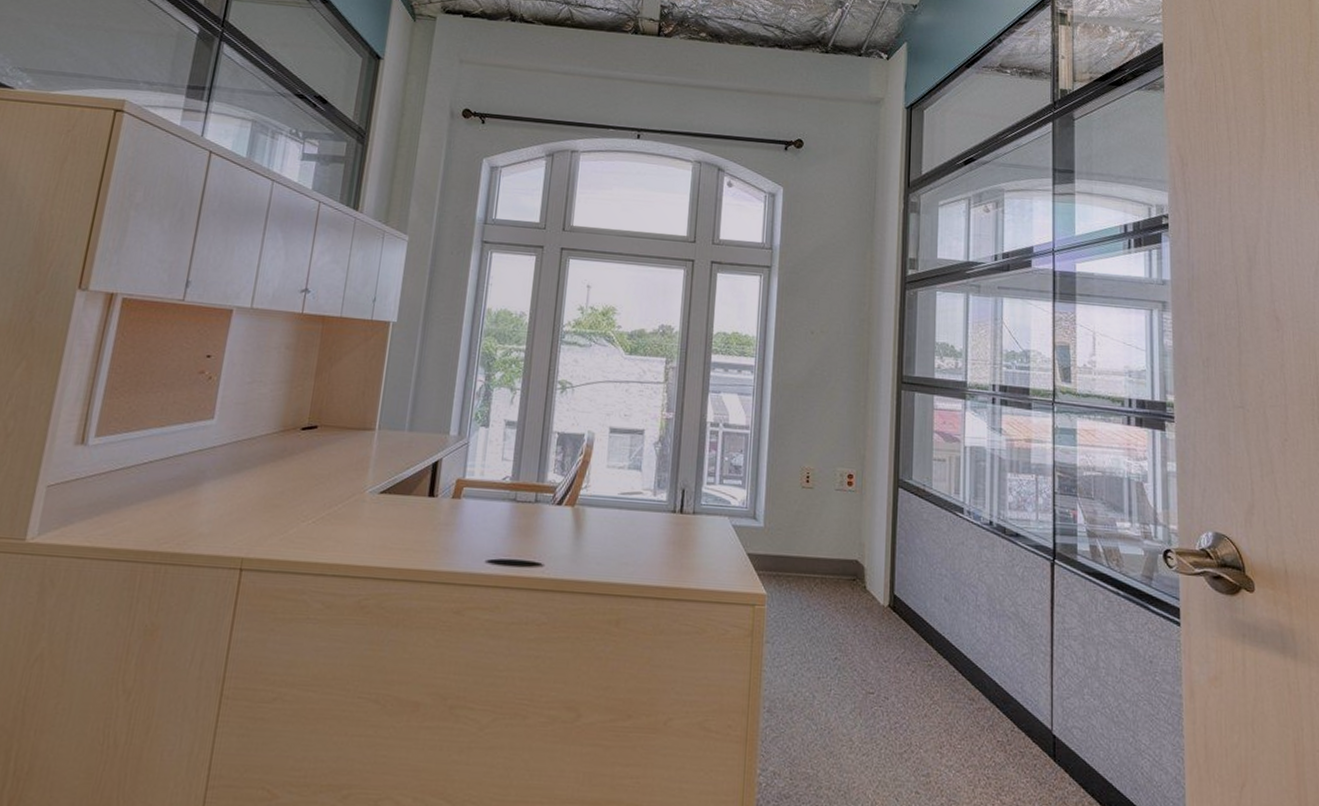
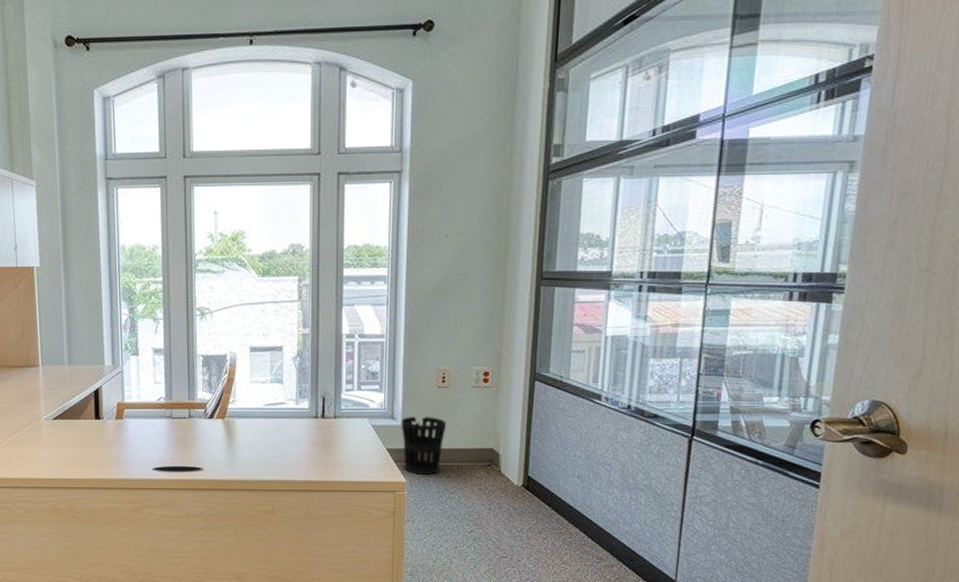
wastebasket: none [763,518,811,587] -> present [401,417,447,475]

